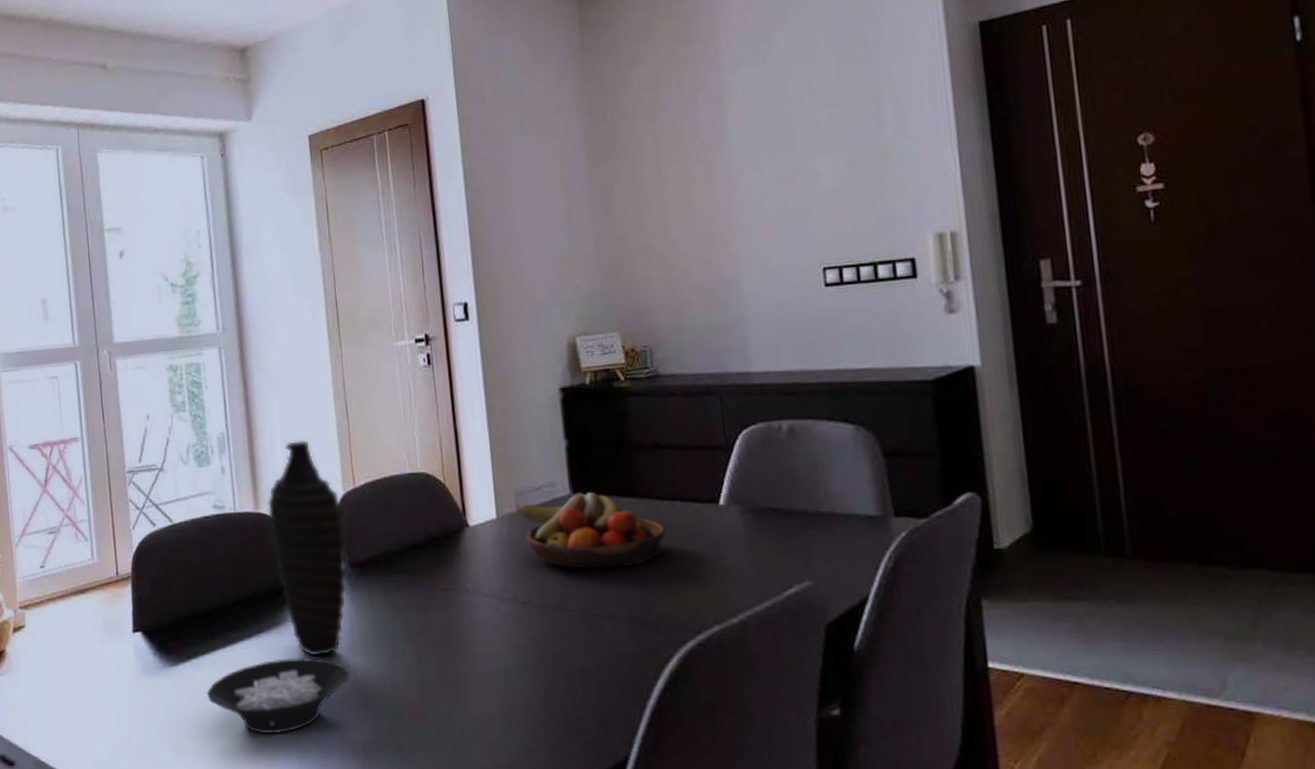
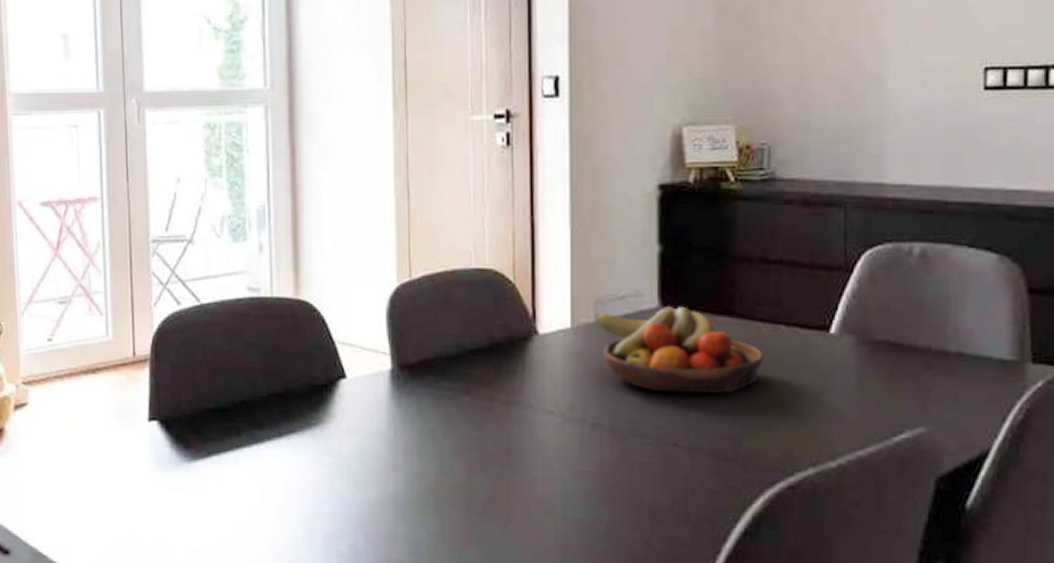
cereal bowl: present [206,656,350,733] -> none [226,463,389,545]
decorative vase: present [267,439,348,657] -> none [309,220,397,465]

